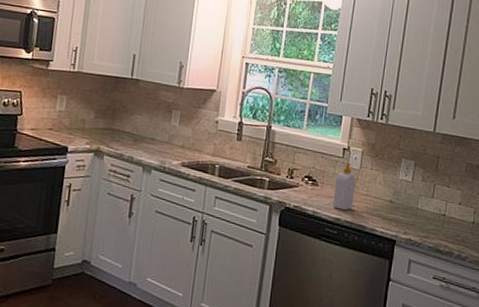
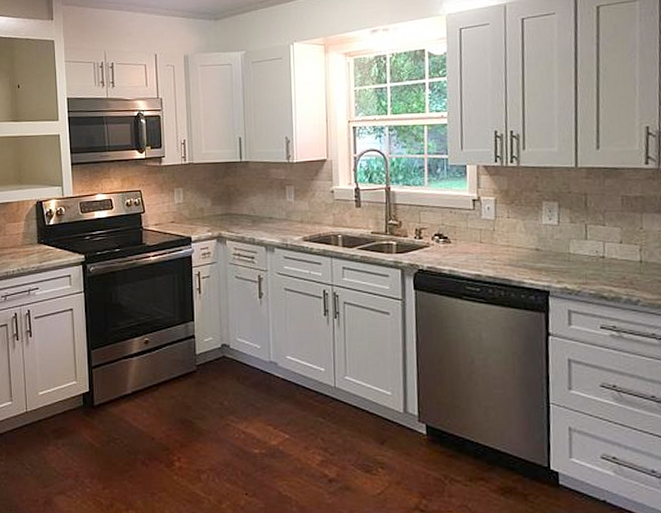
soap bottle: present [332,162,356,210] -> none [469,214,494,265]

